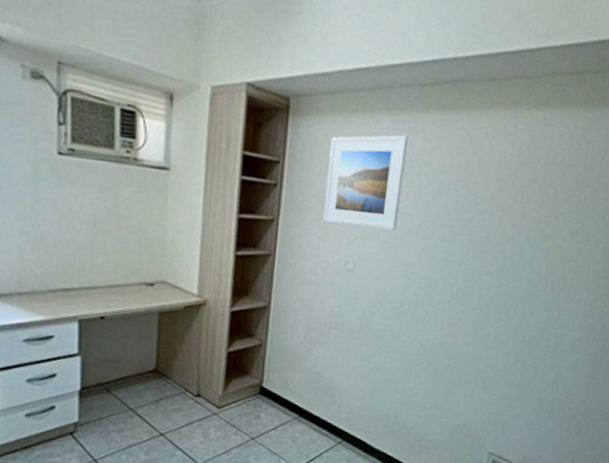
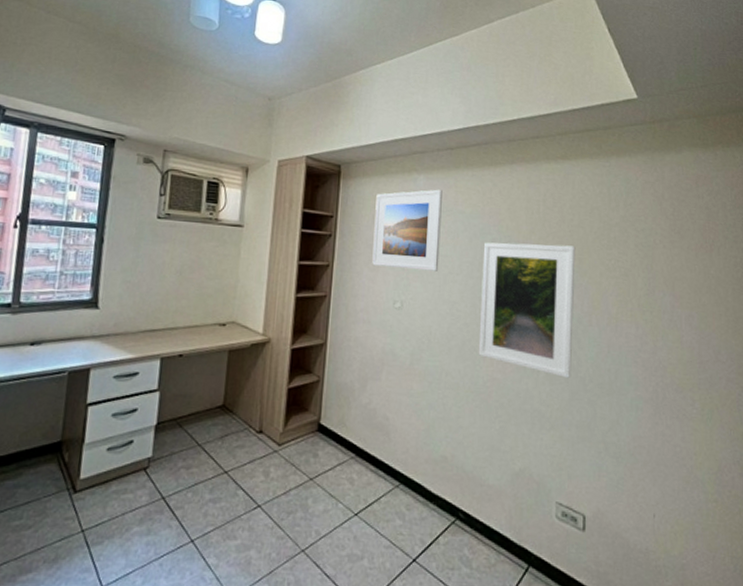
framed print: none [430,199,543,343] -> present [478,242,576,379]

